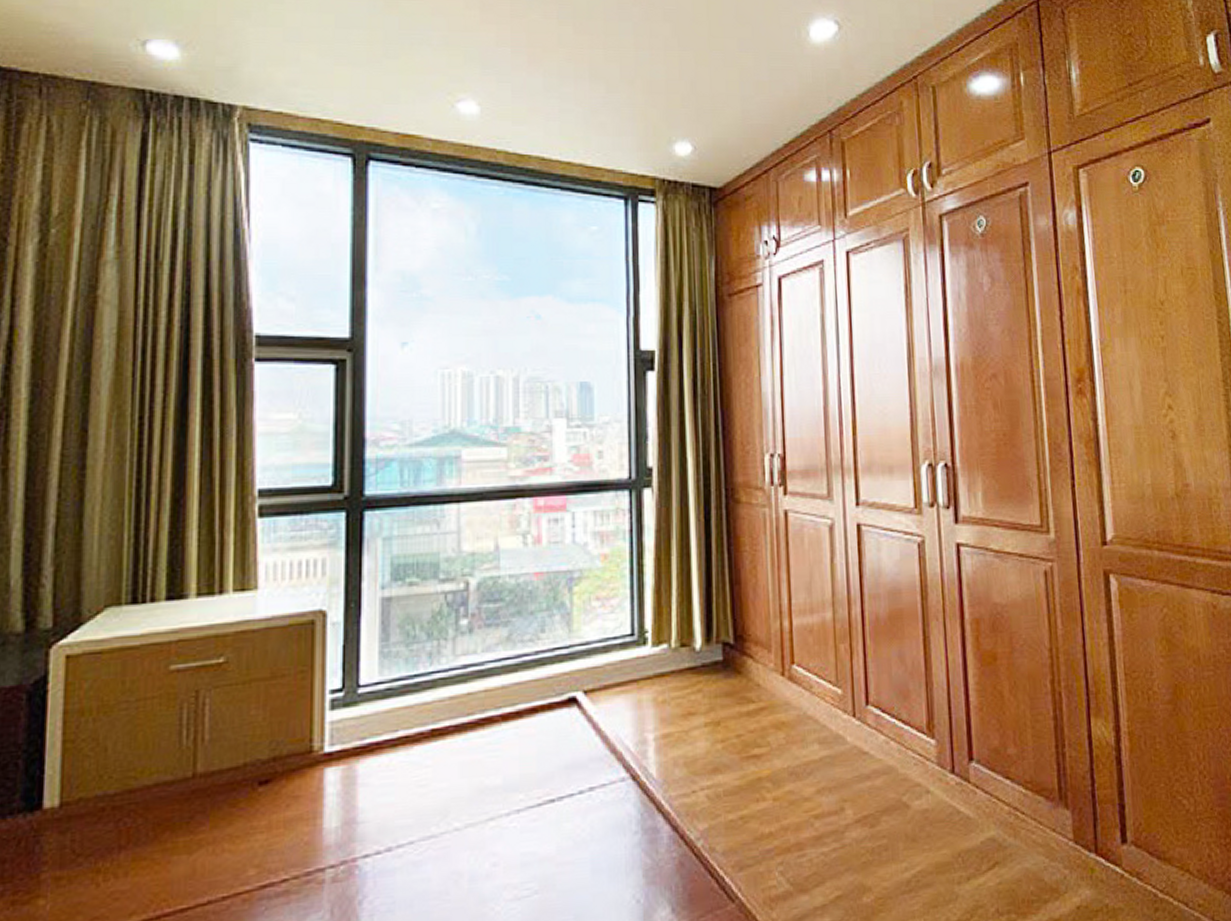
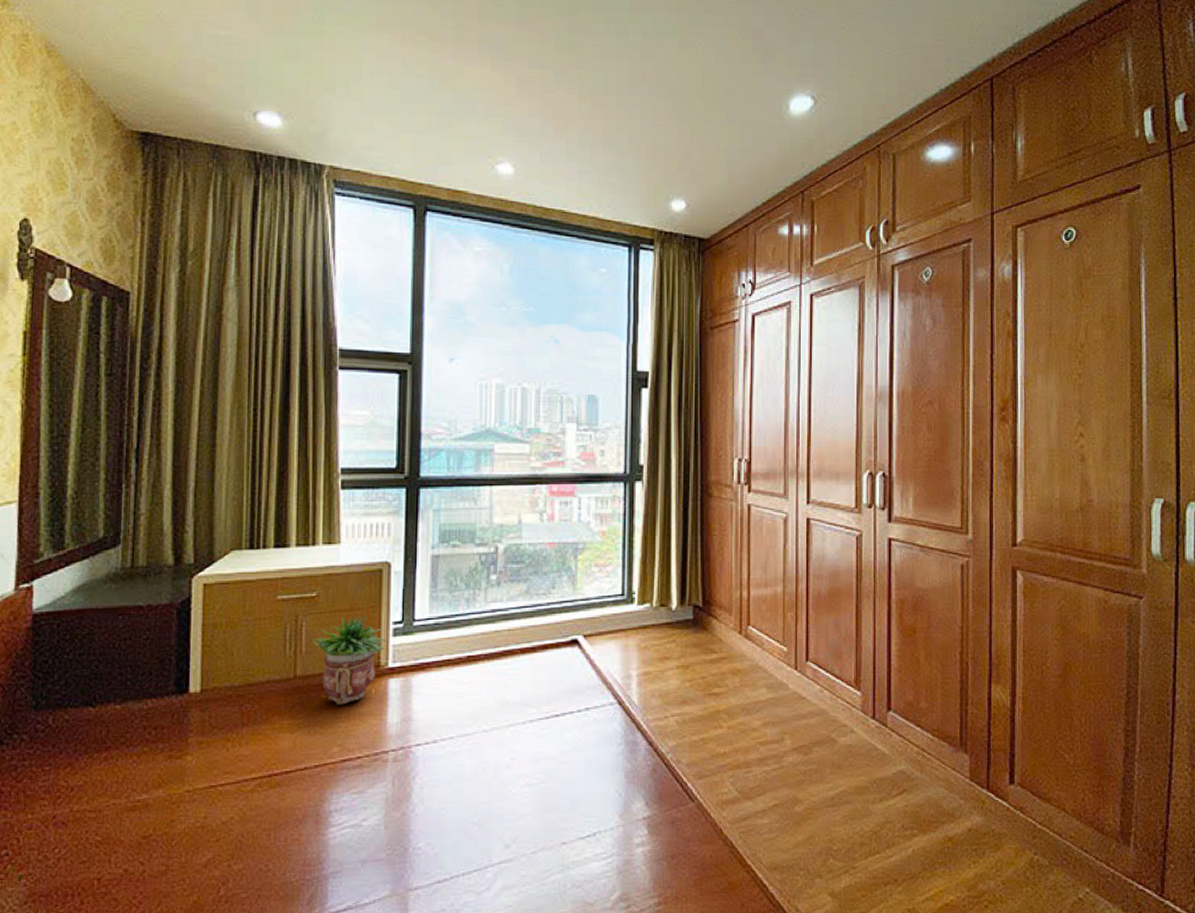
potted plant: none [218,683,321,810] -> present [312,615,386,705]

